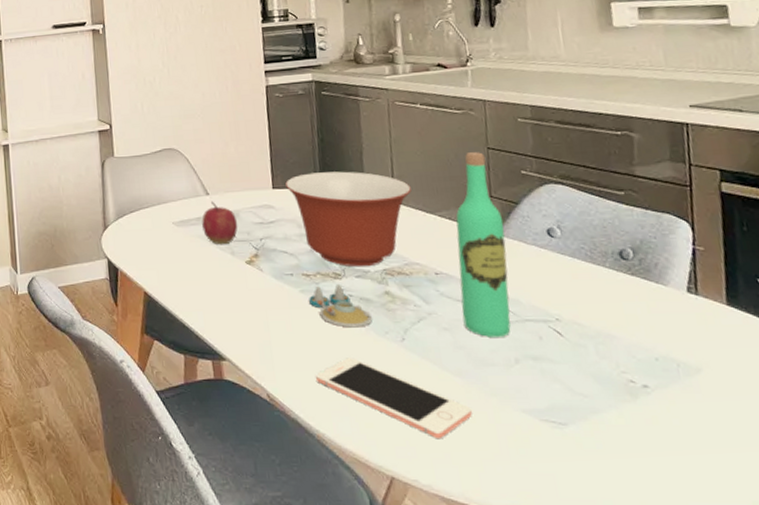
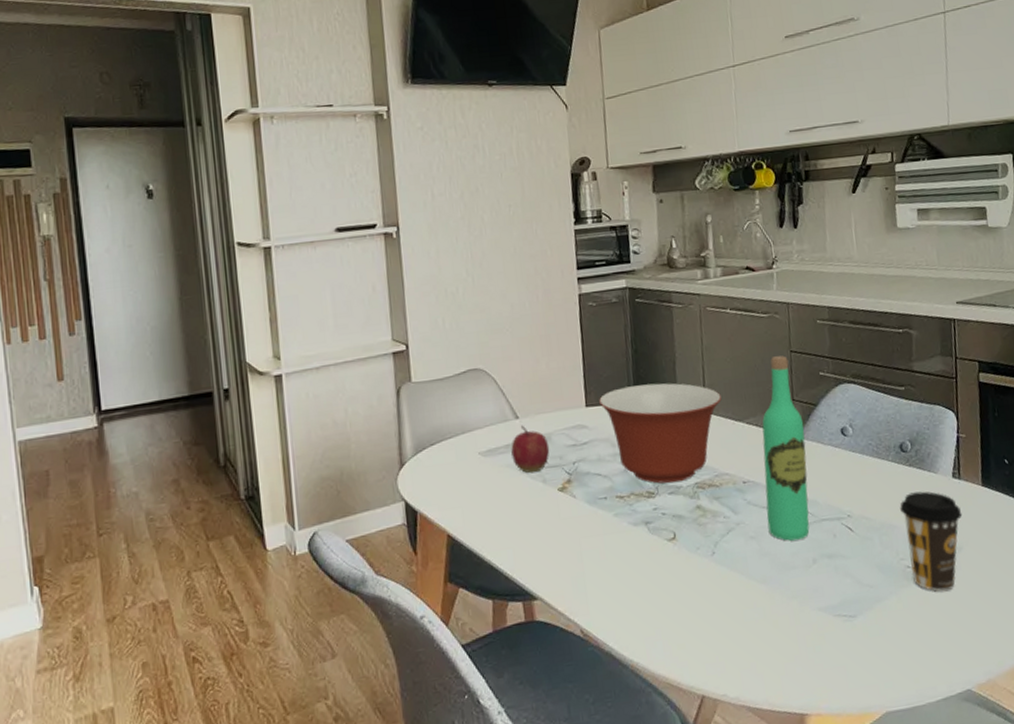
salt and pepper shaker set: present [309,283,372,328] -> none [623,502,684,548]
cell phone: present [316,358,472,440] -> none [630,578,775,650]
coffee cup: none [620,303,701,414] -> present [900,491,963,592]

